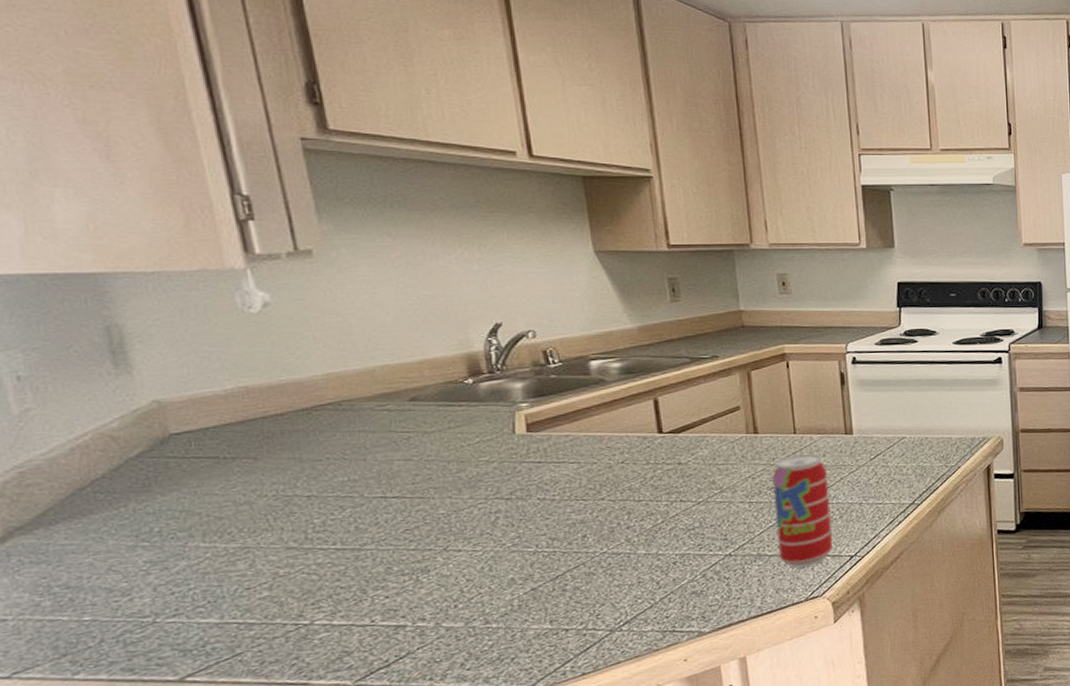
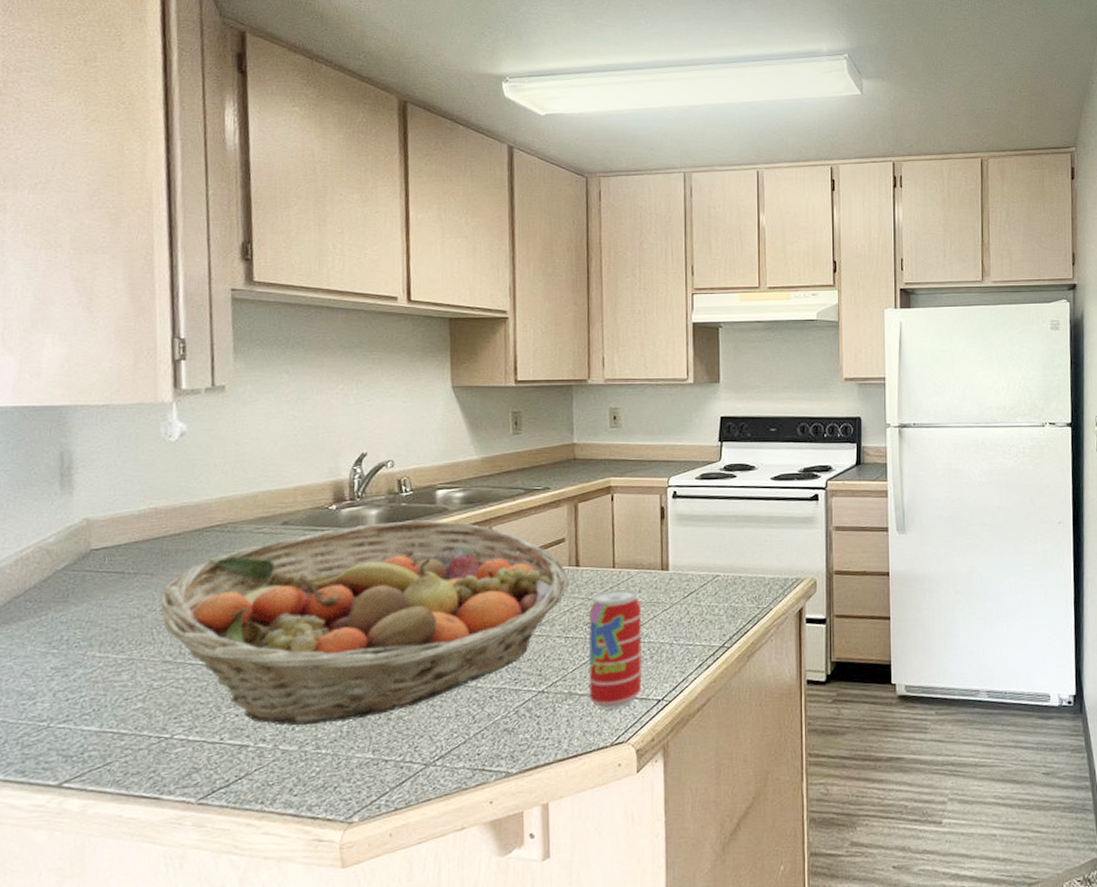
fruit basket: none [270,391,748,604] -> present [160,520,569,726]

